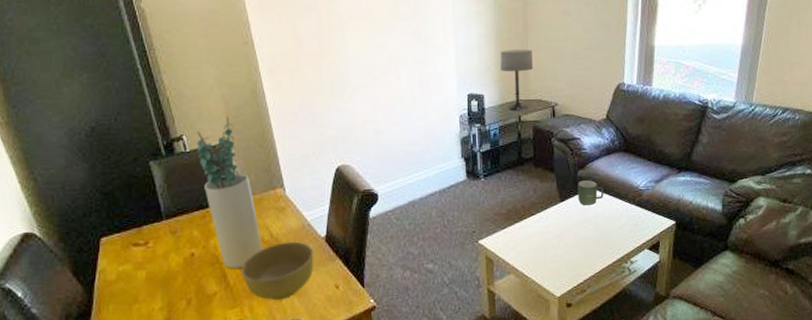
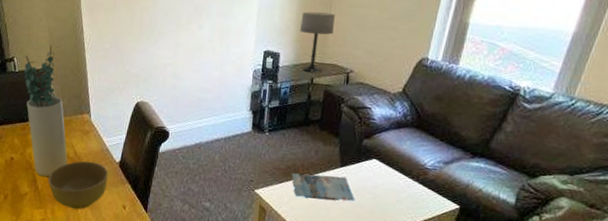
magazine: none [513,211,579,240] -> present [291,173,355,202]
mug: present [578,180,604,207] -> none [359,149,388,176]

